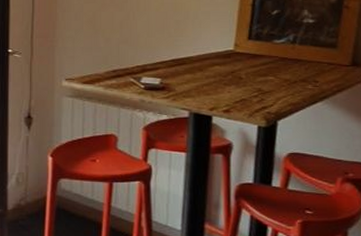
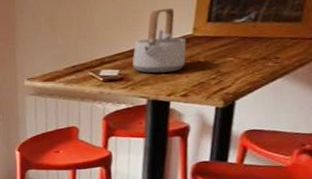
teapot: none [175,22,228,86] -> present [133,7,187,73]

